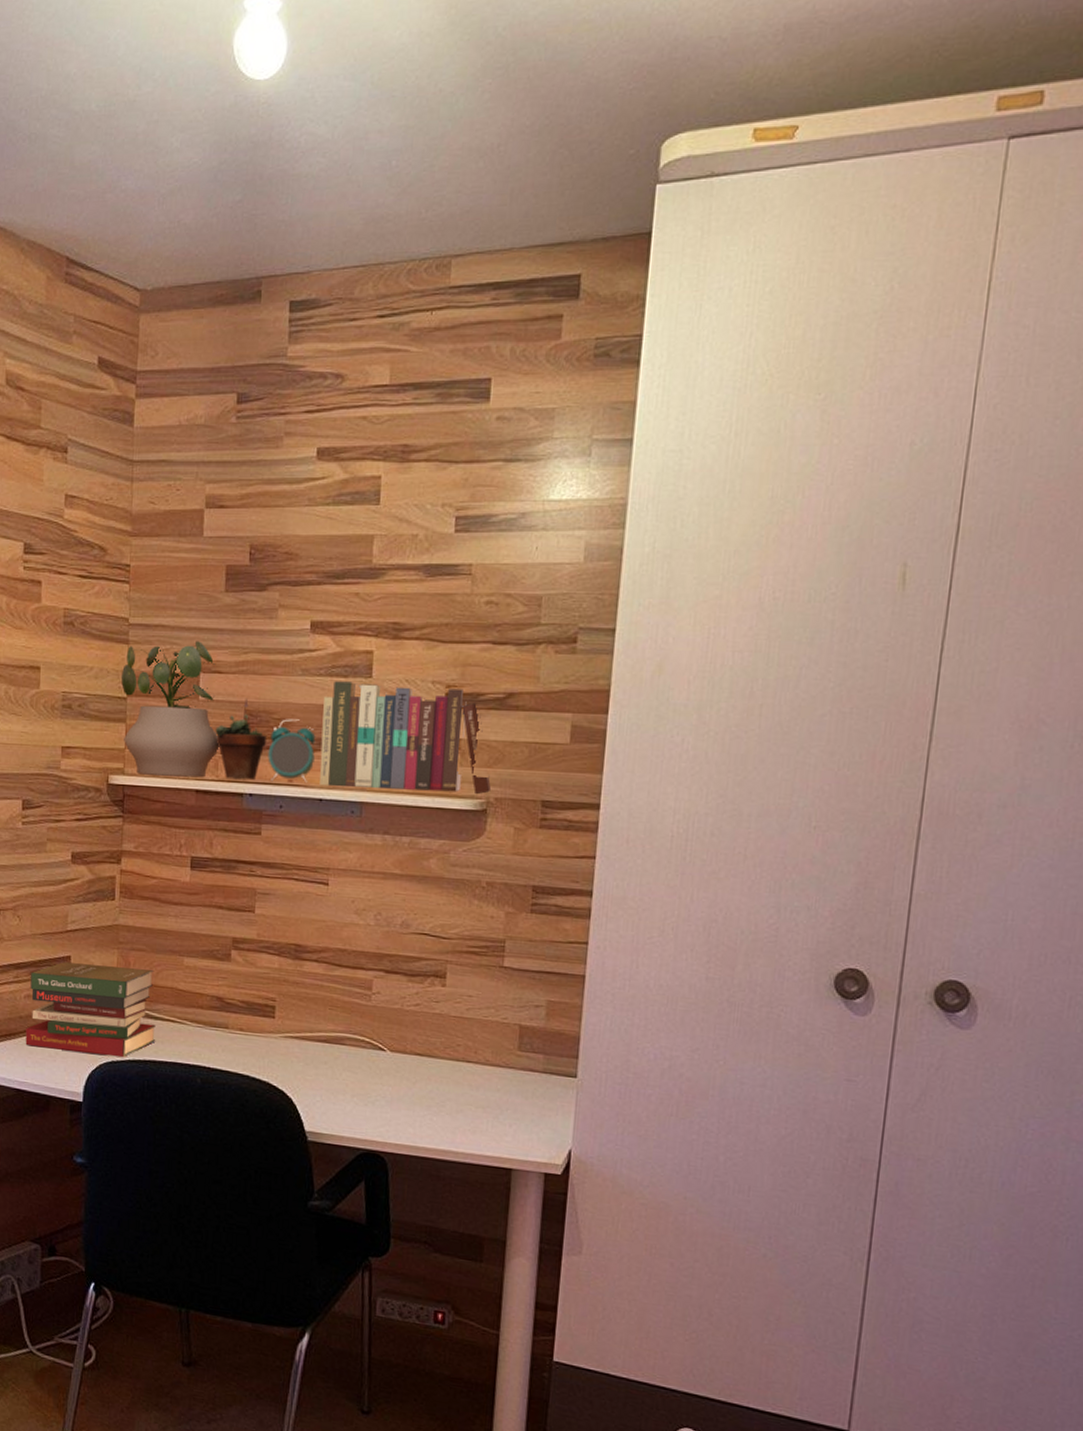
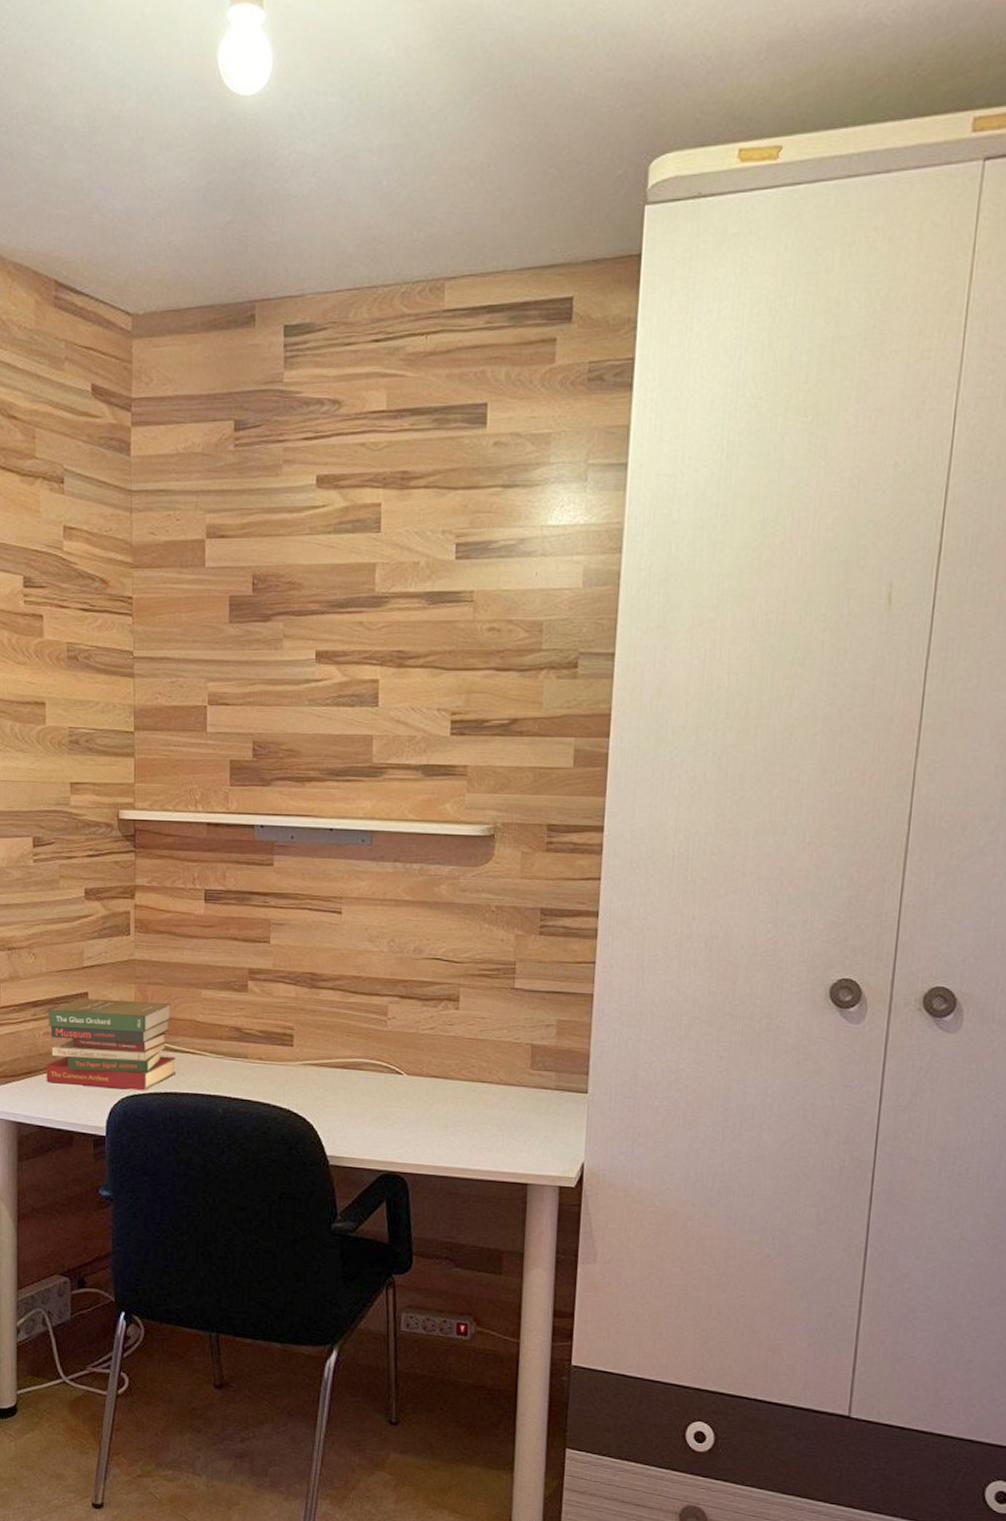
potted plant: present [121,641,221,778] -> none [127,673,231,811]
succulent plant: present [215,698,266,781] -> none [224,729,275,812]
alarm clock: present [268,719,316,784] -> none [277,749,325,814]
books: present [319,681,492,795] -> none [329,711,499,821]

